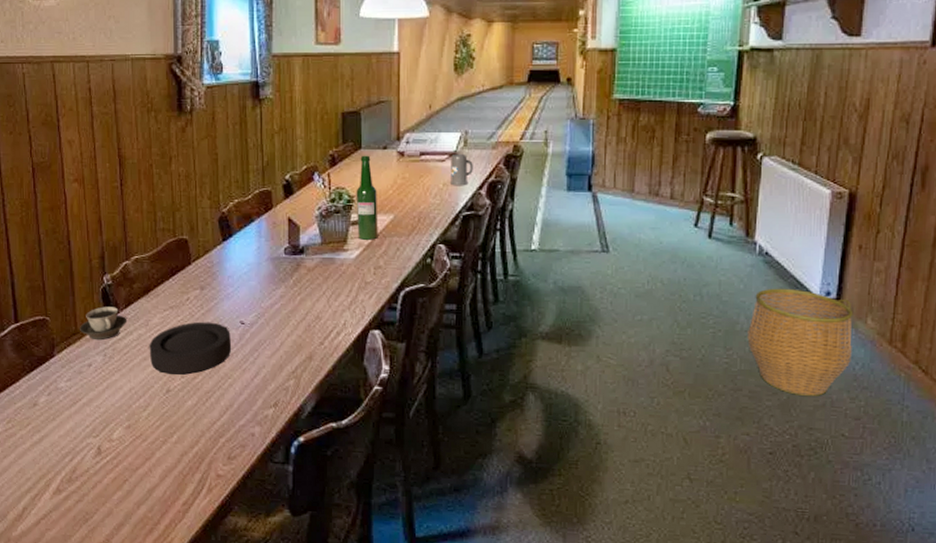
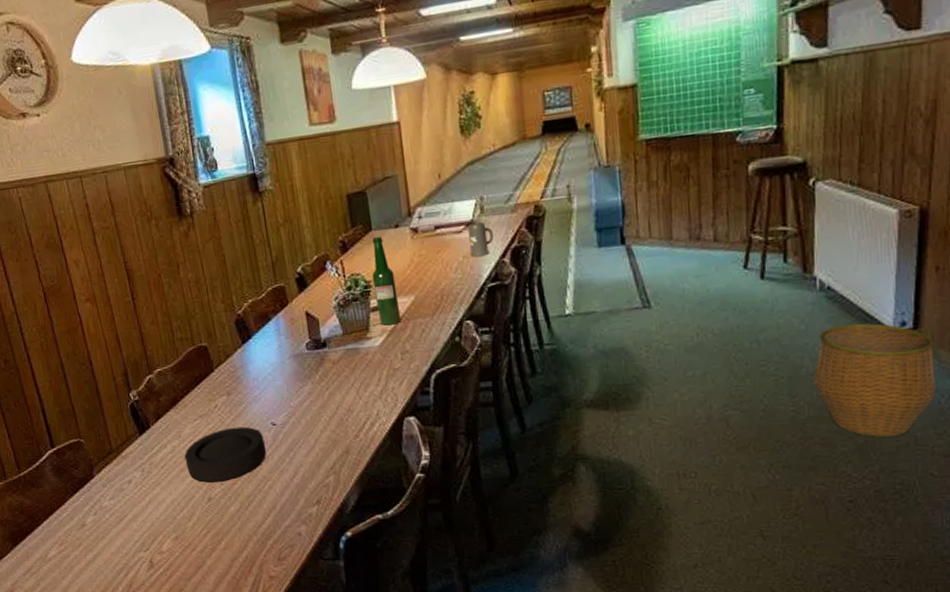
cup: present [80,306,128,341] -> none [114,422,160,457]

